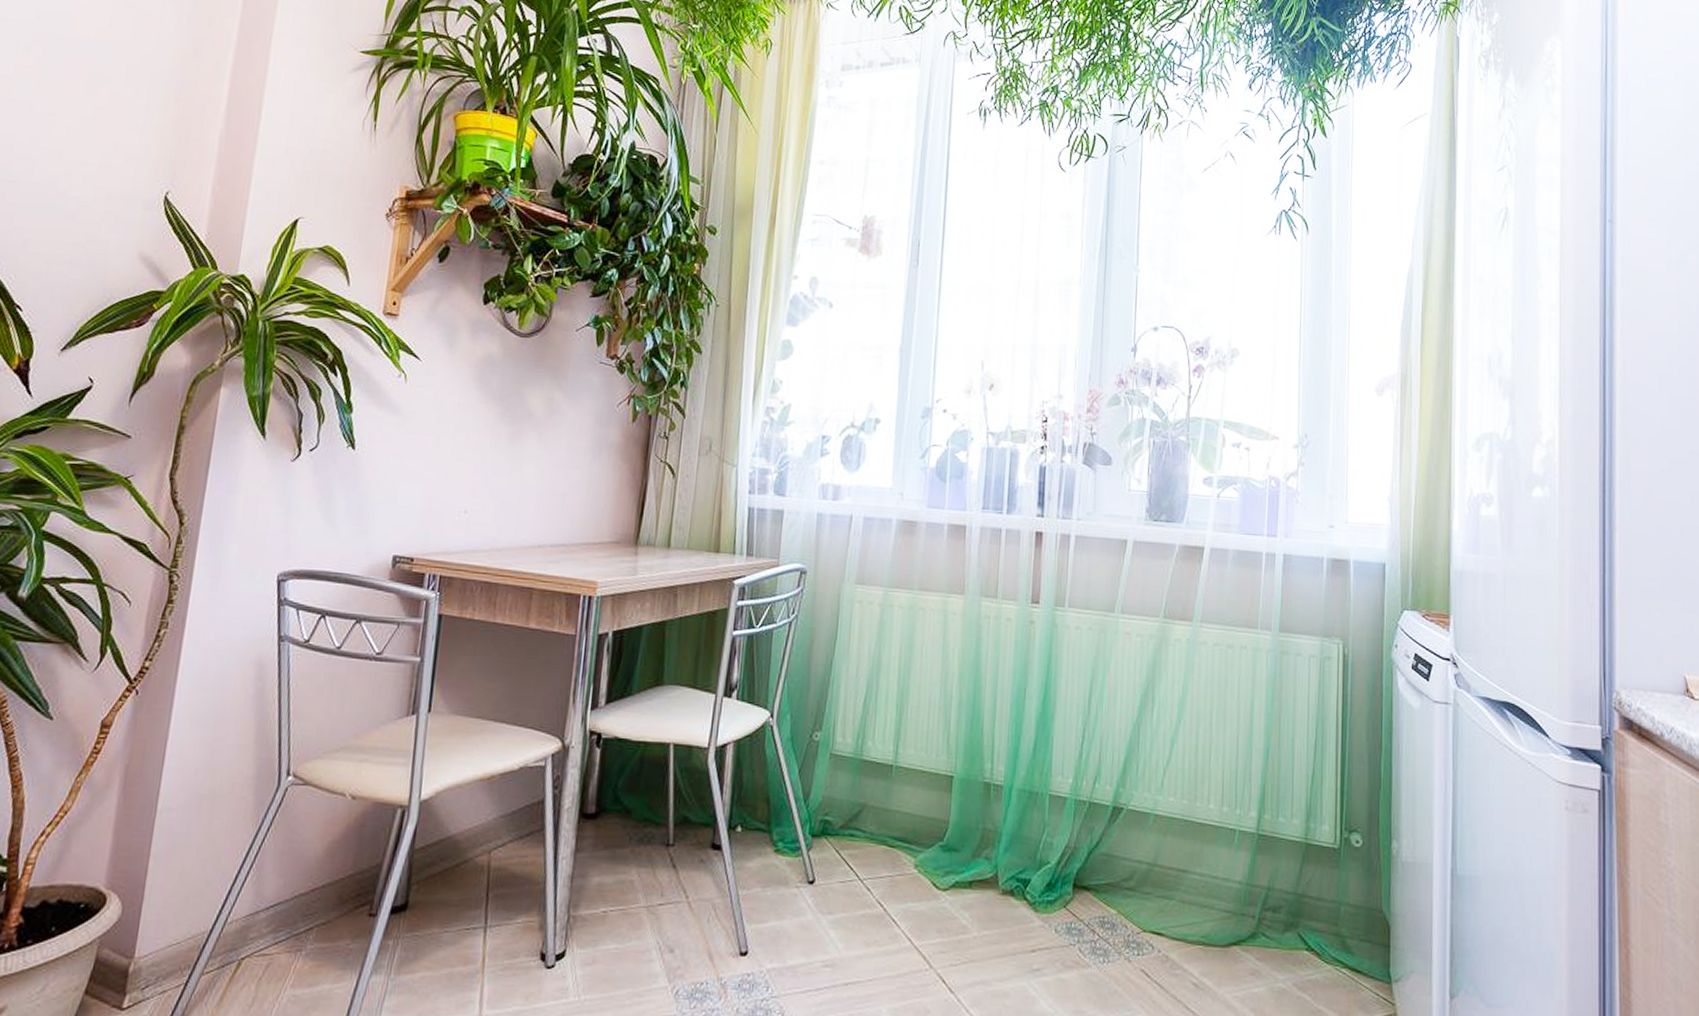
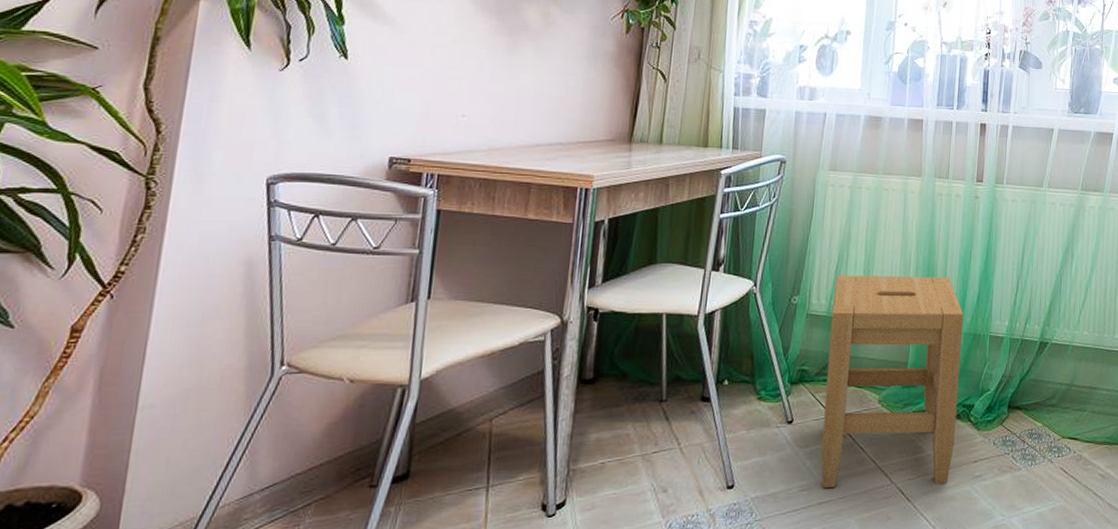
stool: none [847,710,1017,976] -> present [821,276,964,489]

